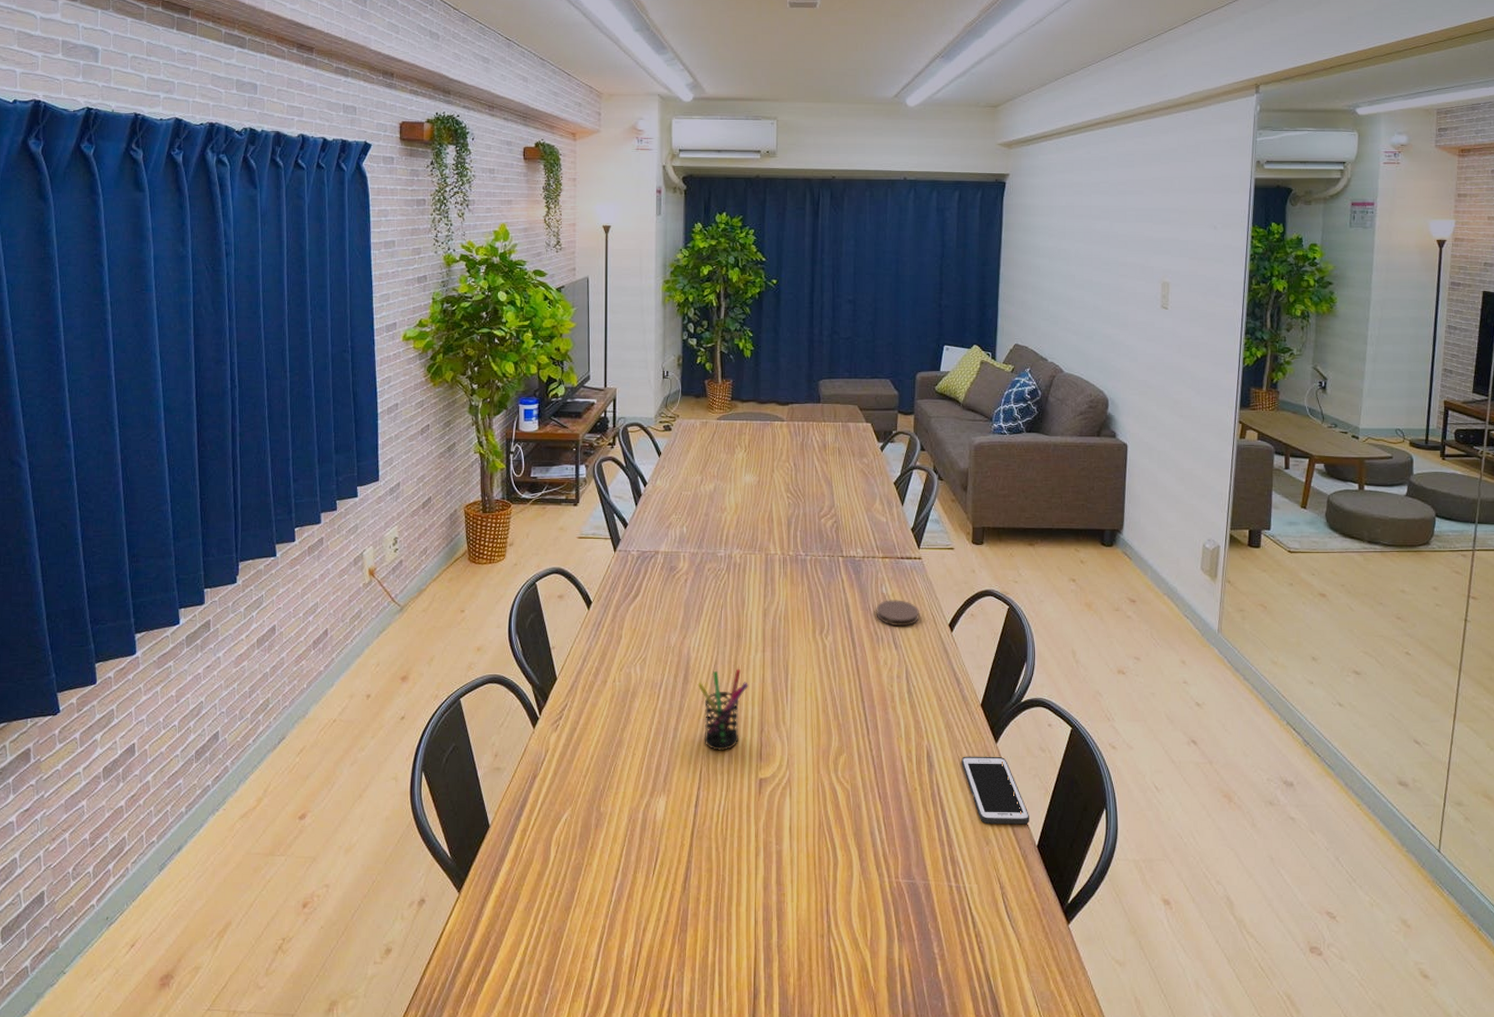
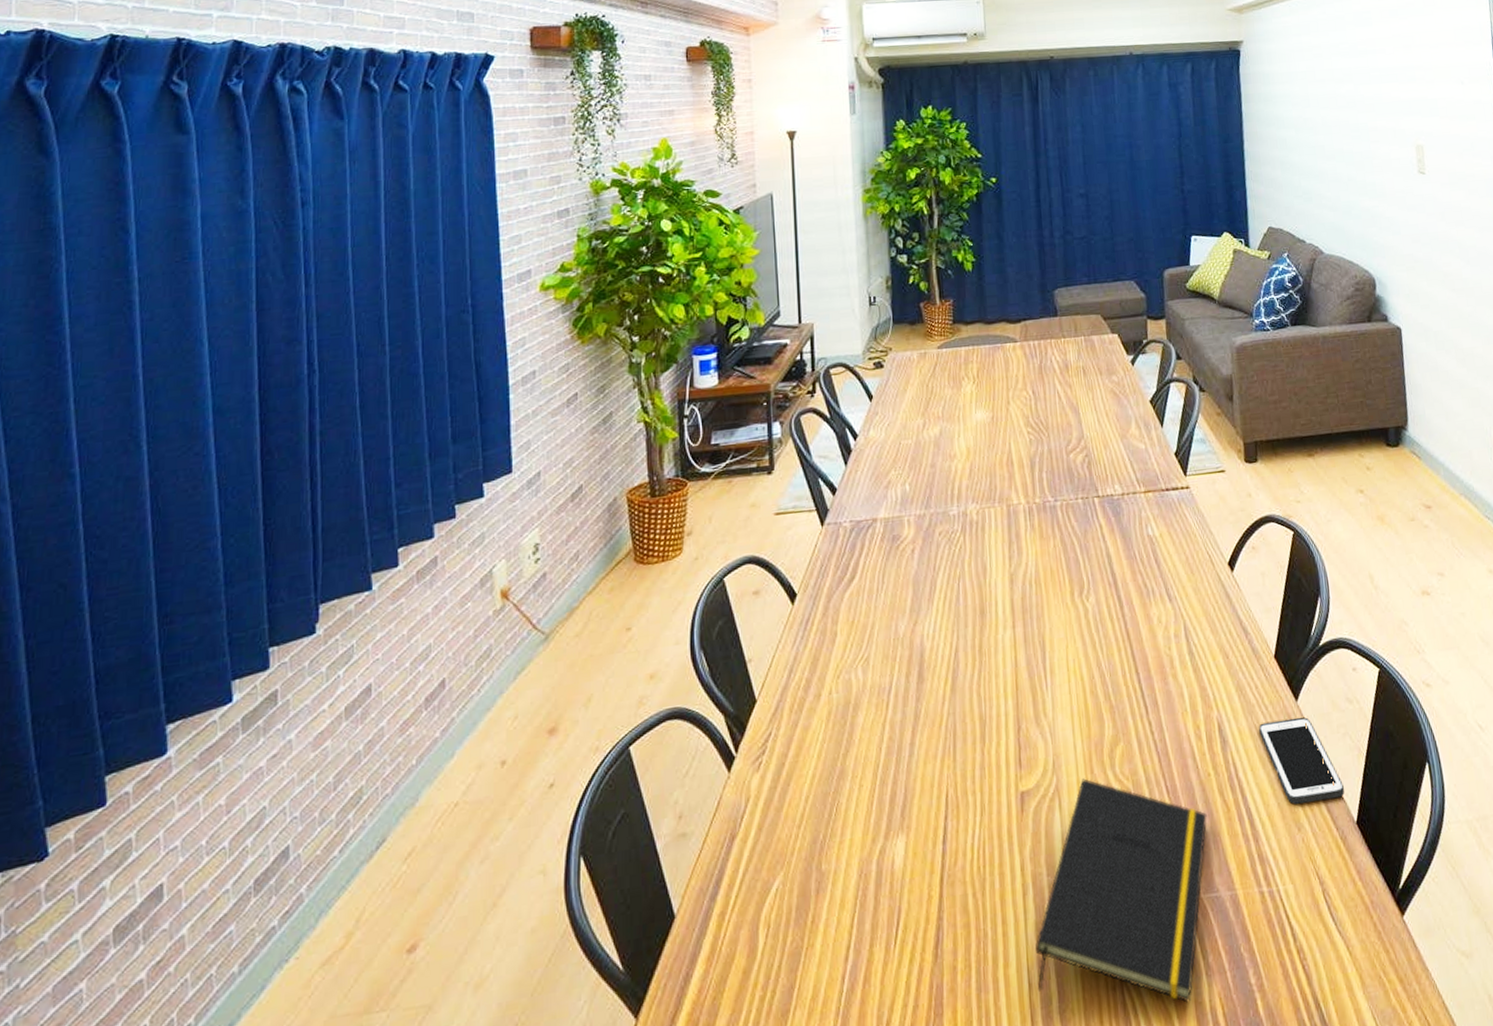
pen holder: present [697,668,748,751] -> none [935,653,999,765]
notepad: none [761,776,910,957] -> present [1035,778,1207,1003]
coaster: present [876,600,919,627] -> none [1142,540,1194,574]

